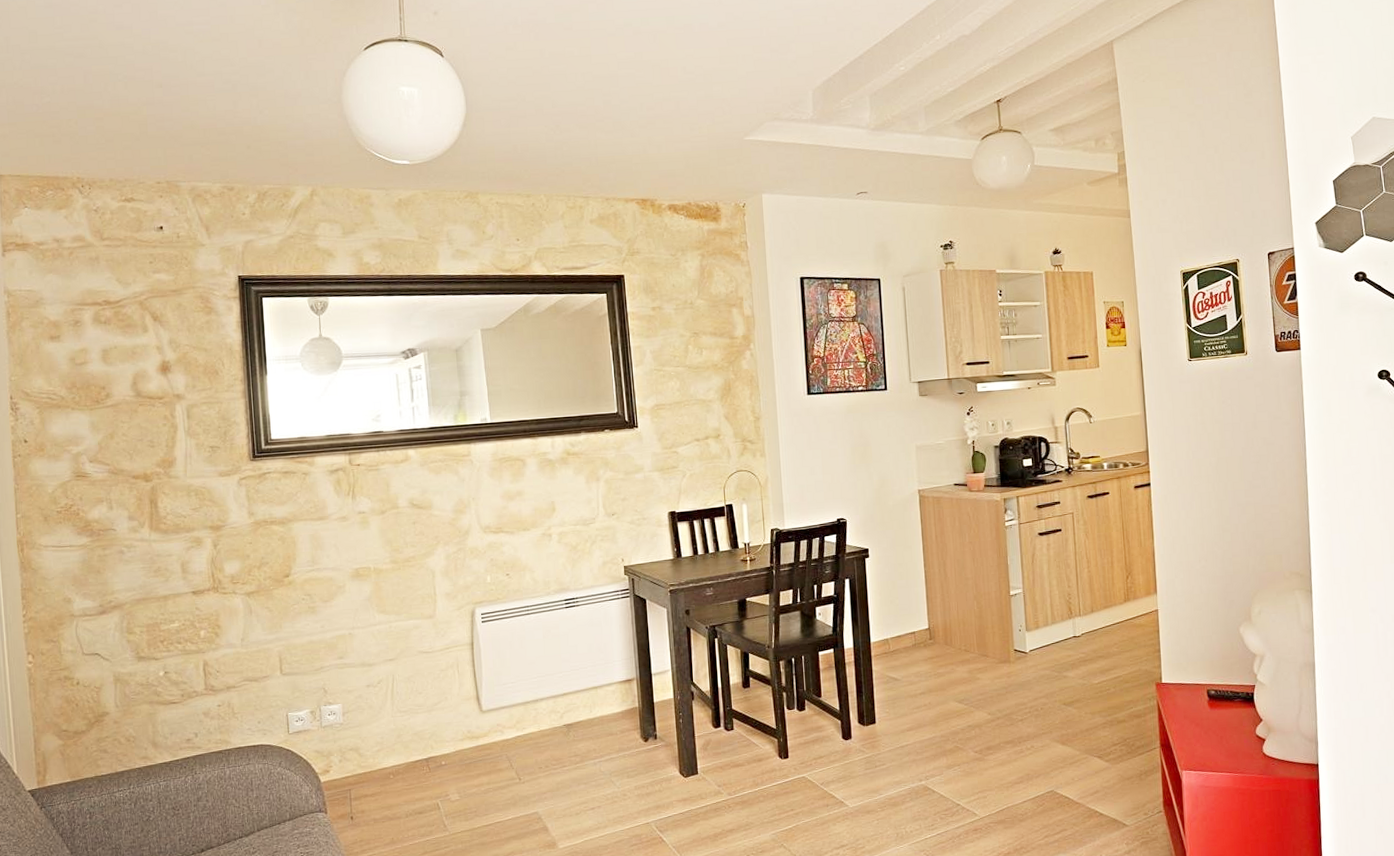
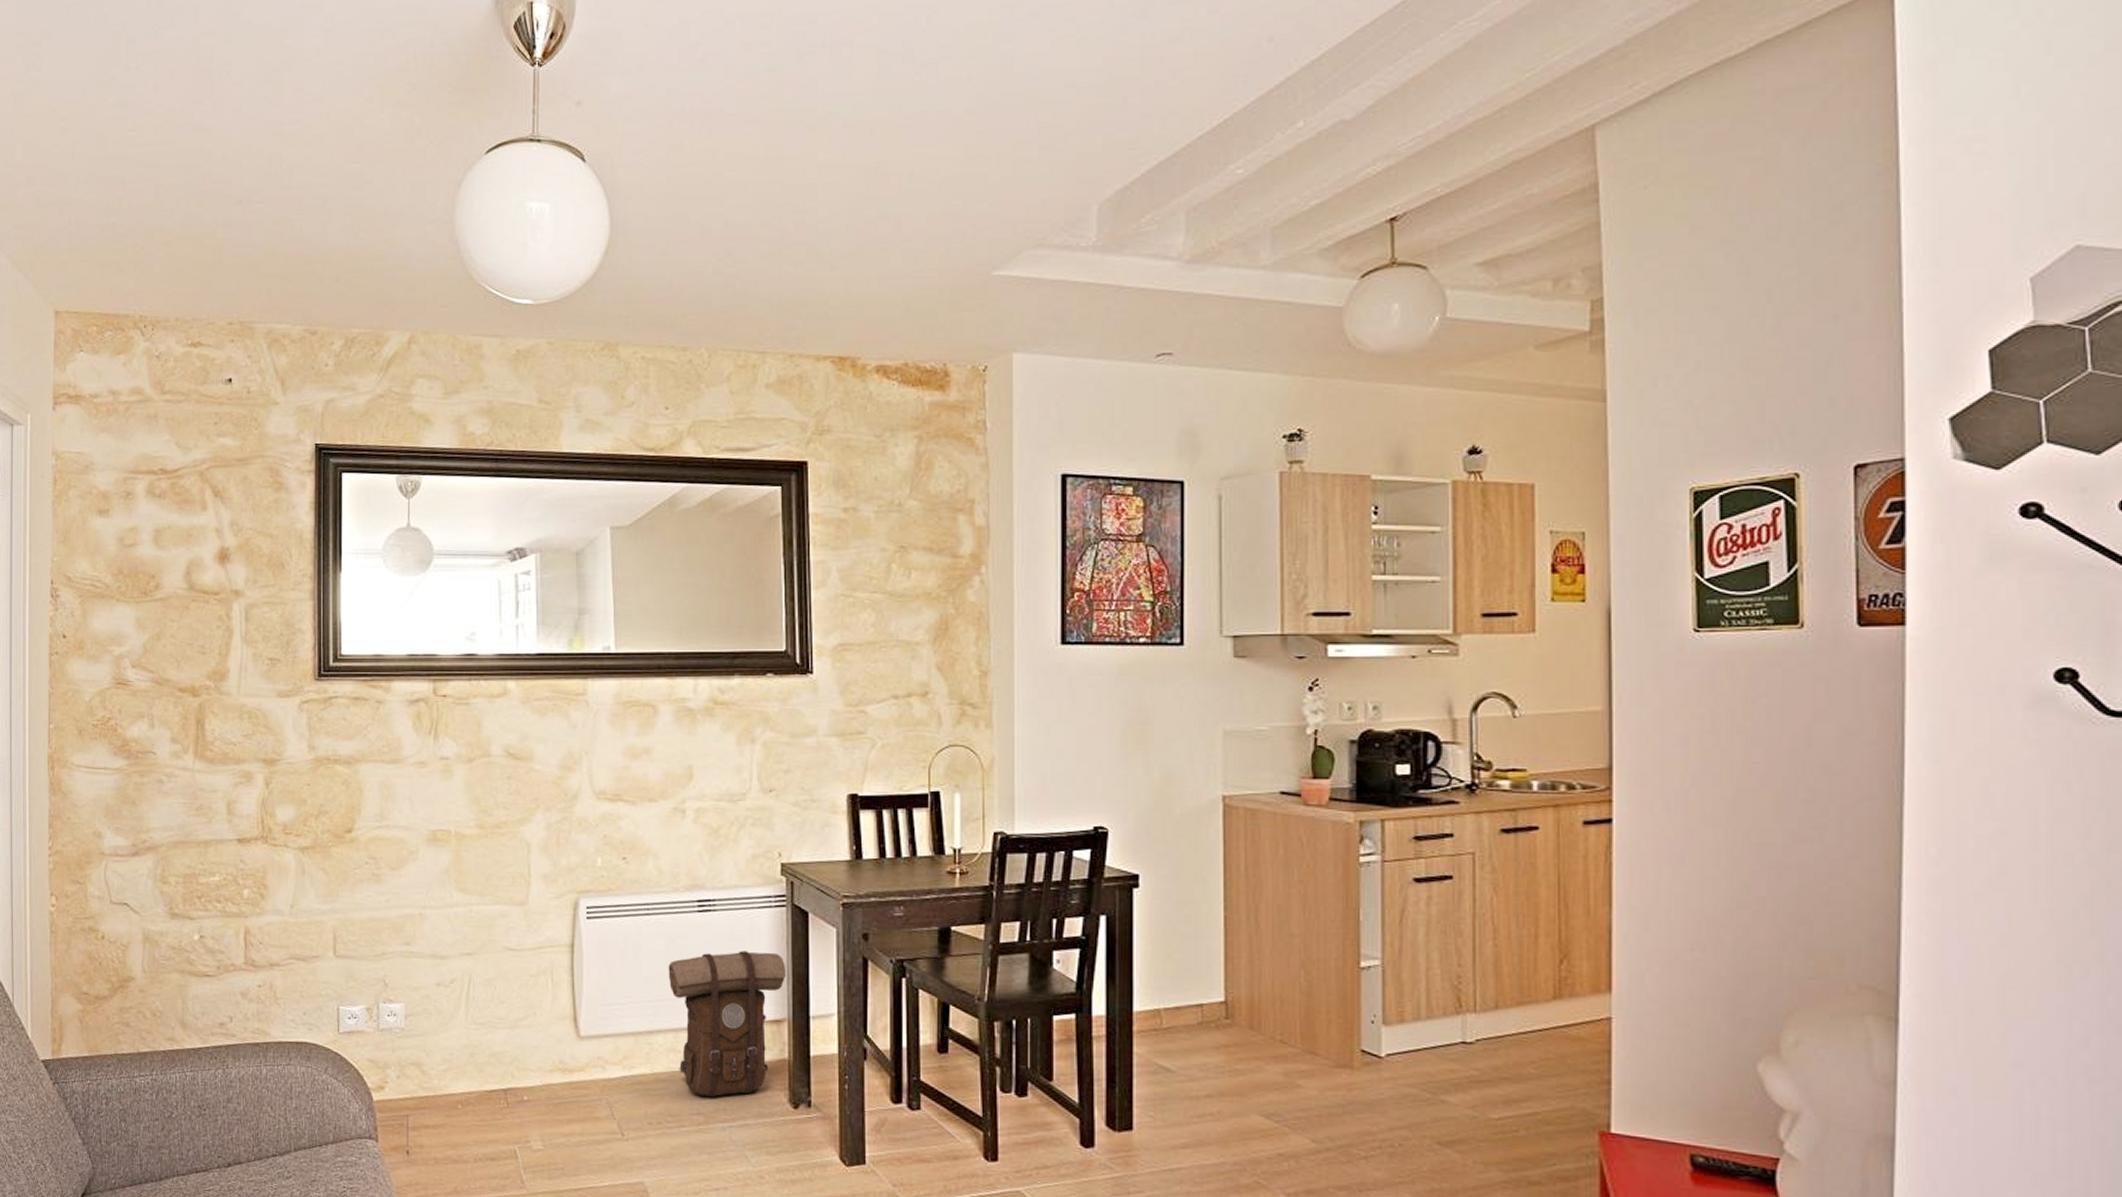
backpack: none [546,631,633,743] -> present [668,951,787,1098]

